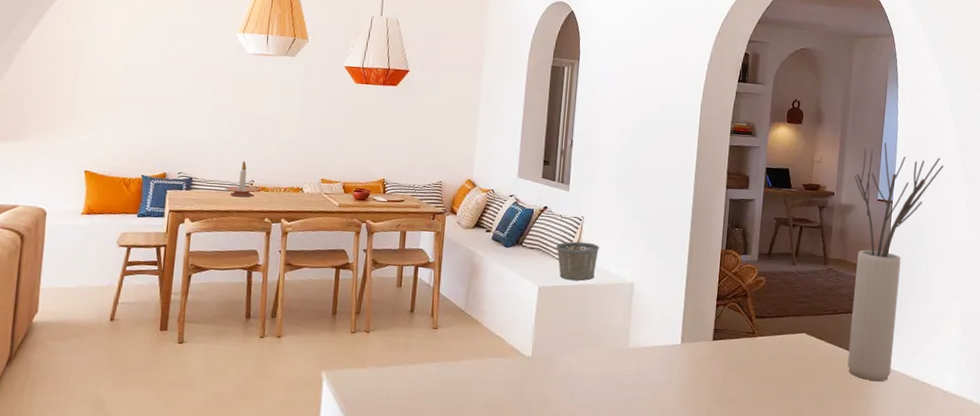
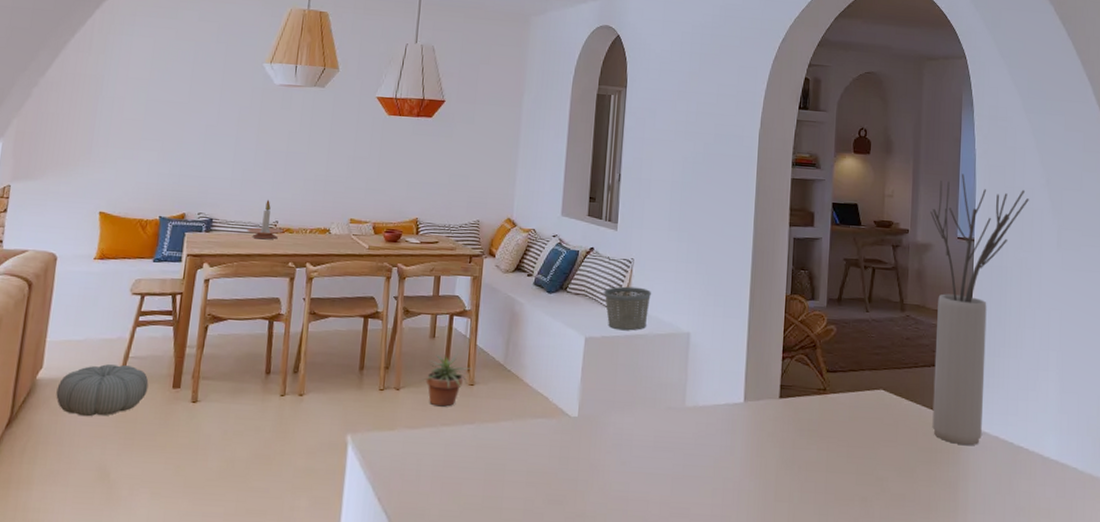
pouf: none [51,309,138,356] -> present [56,364,149,417]
potted plant: none [388,300,435,348] -> present [420,353,471,407]

